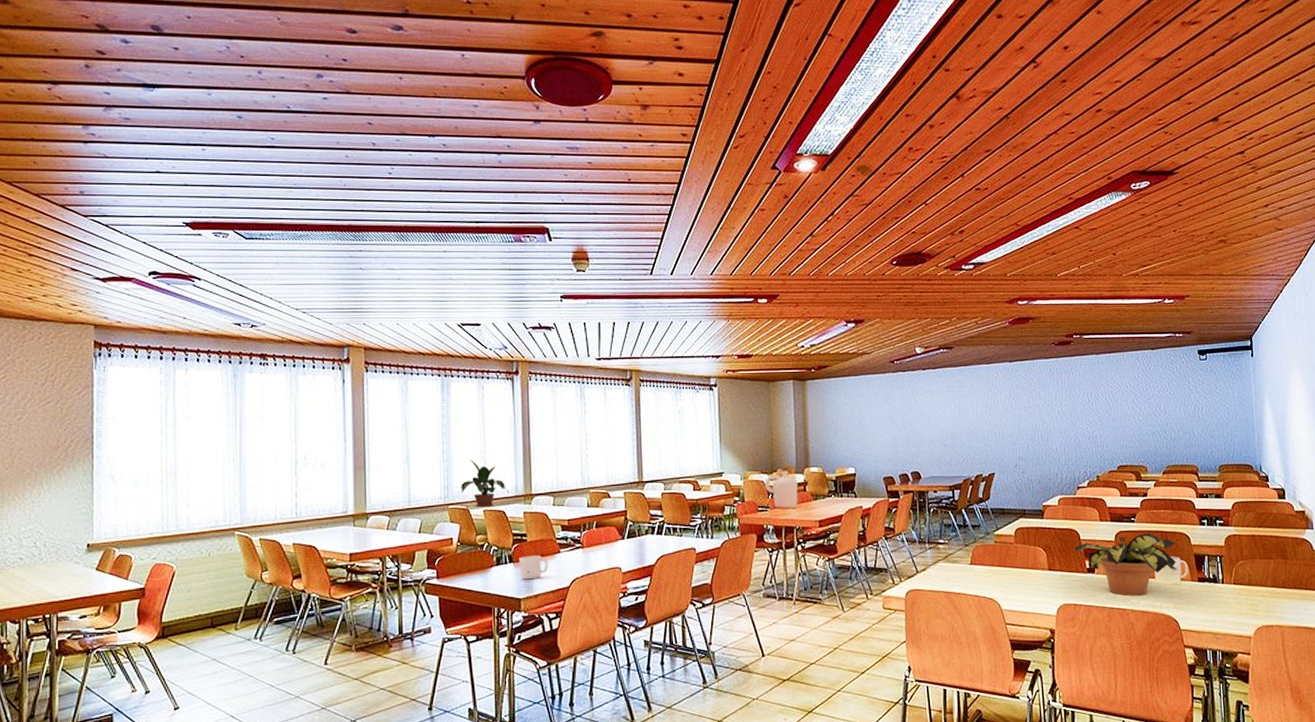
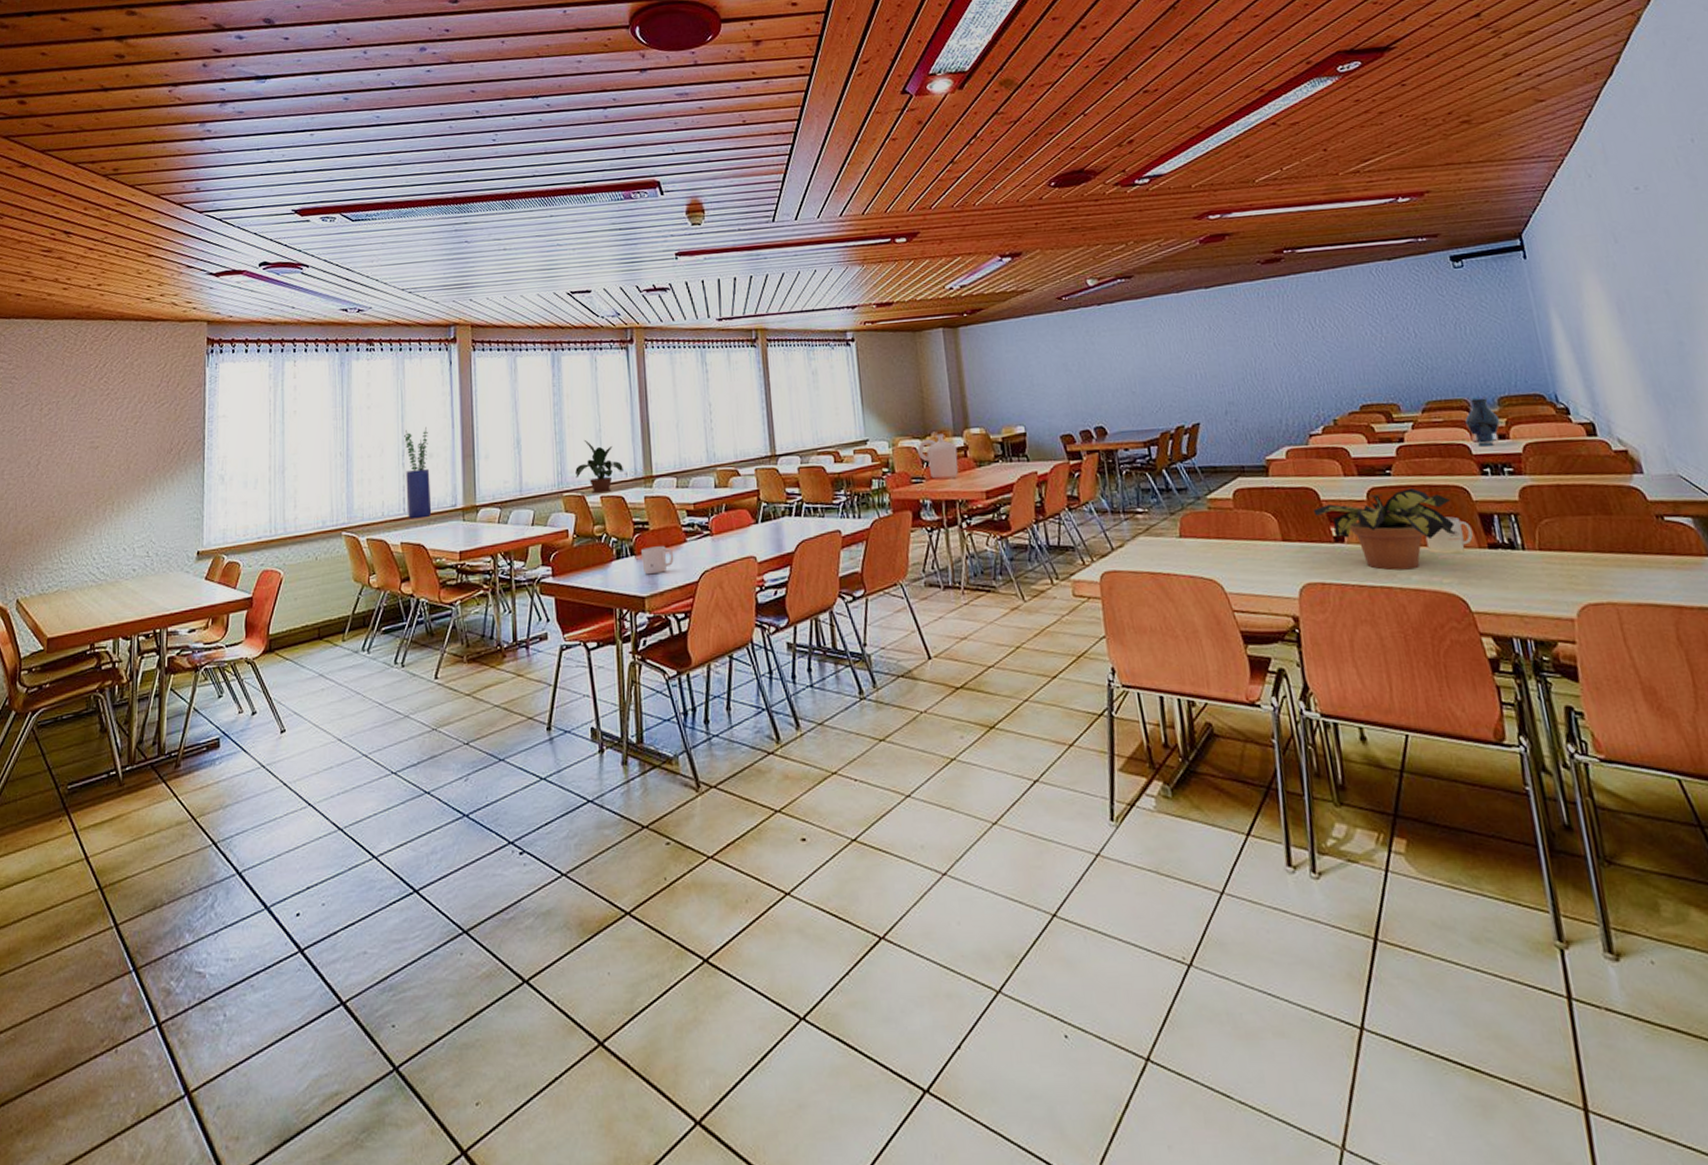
vase: none [296,439,324,523] -> present [403,427,432,519]
vase: none [1194,465,1219,504] -> present [1465,398,1500,448]

